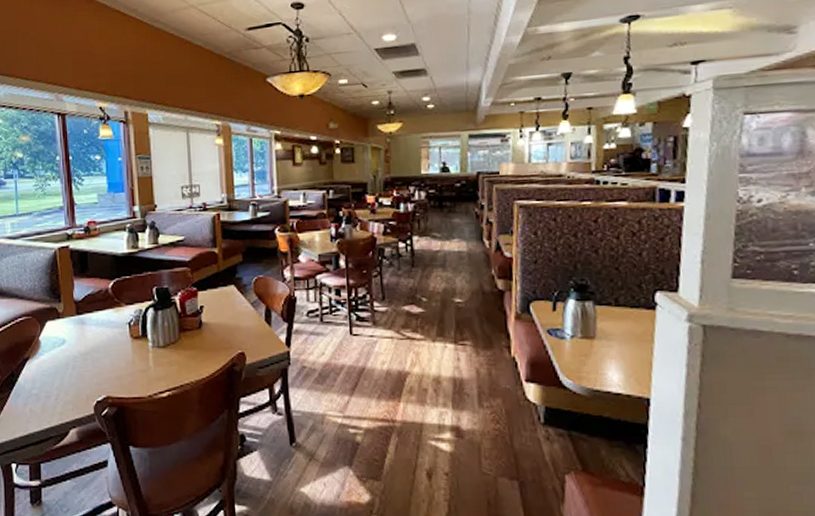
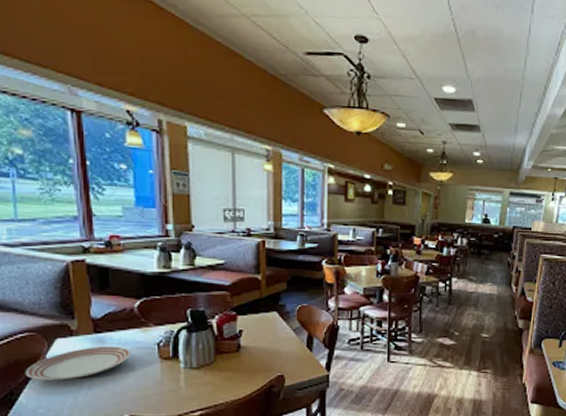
dinner plate: none [23,326,108,362] -> present [25,345,132,380]

